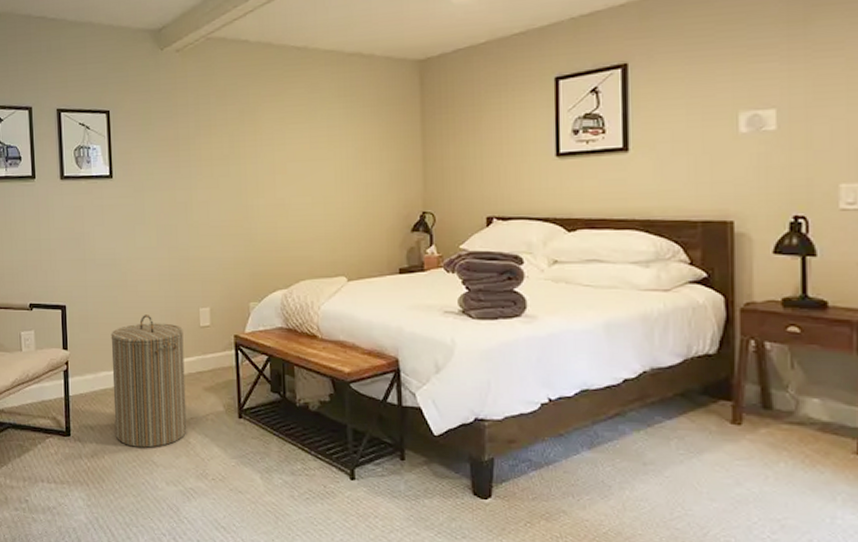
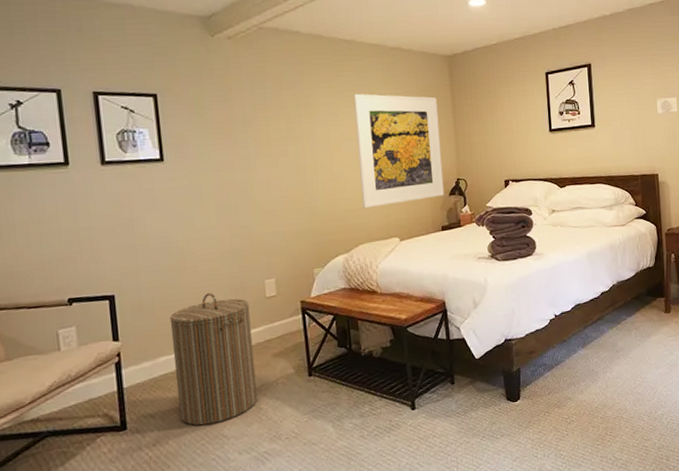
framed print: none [302,108,406,240] -> present [353,94,445,209]

